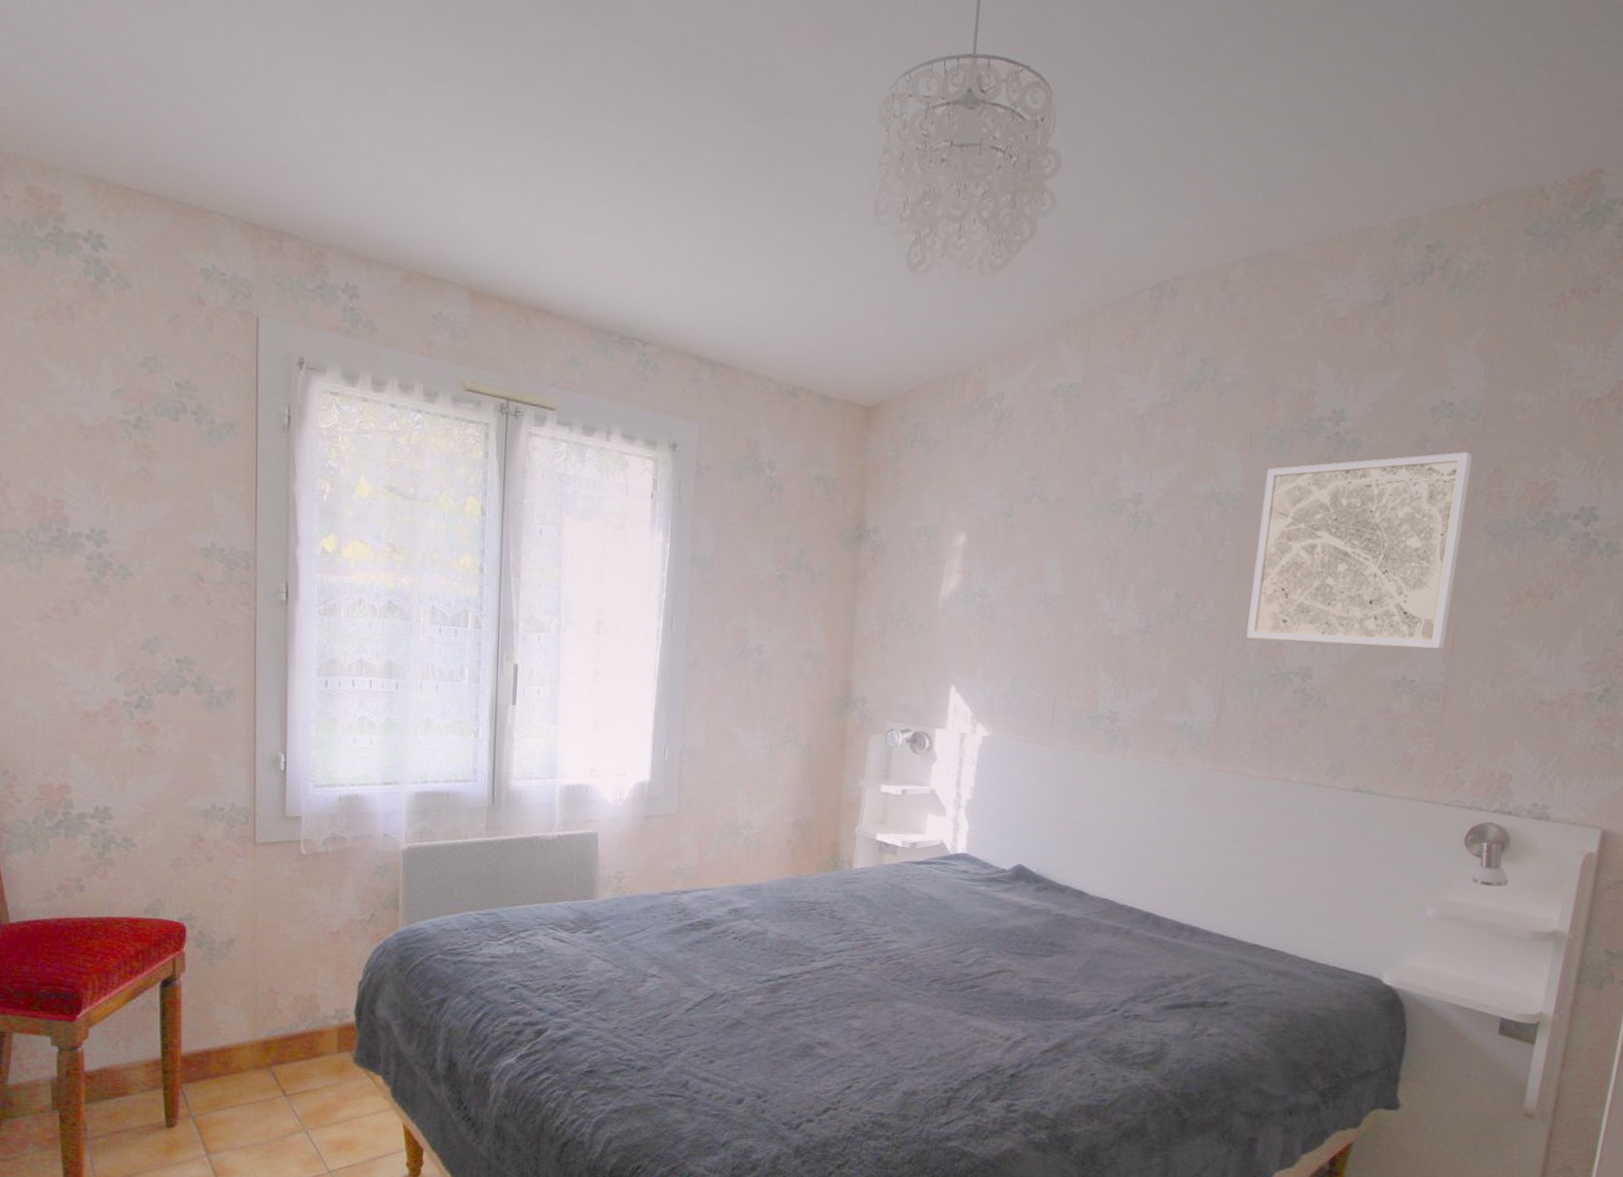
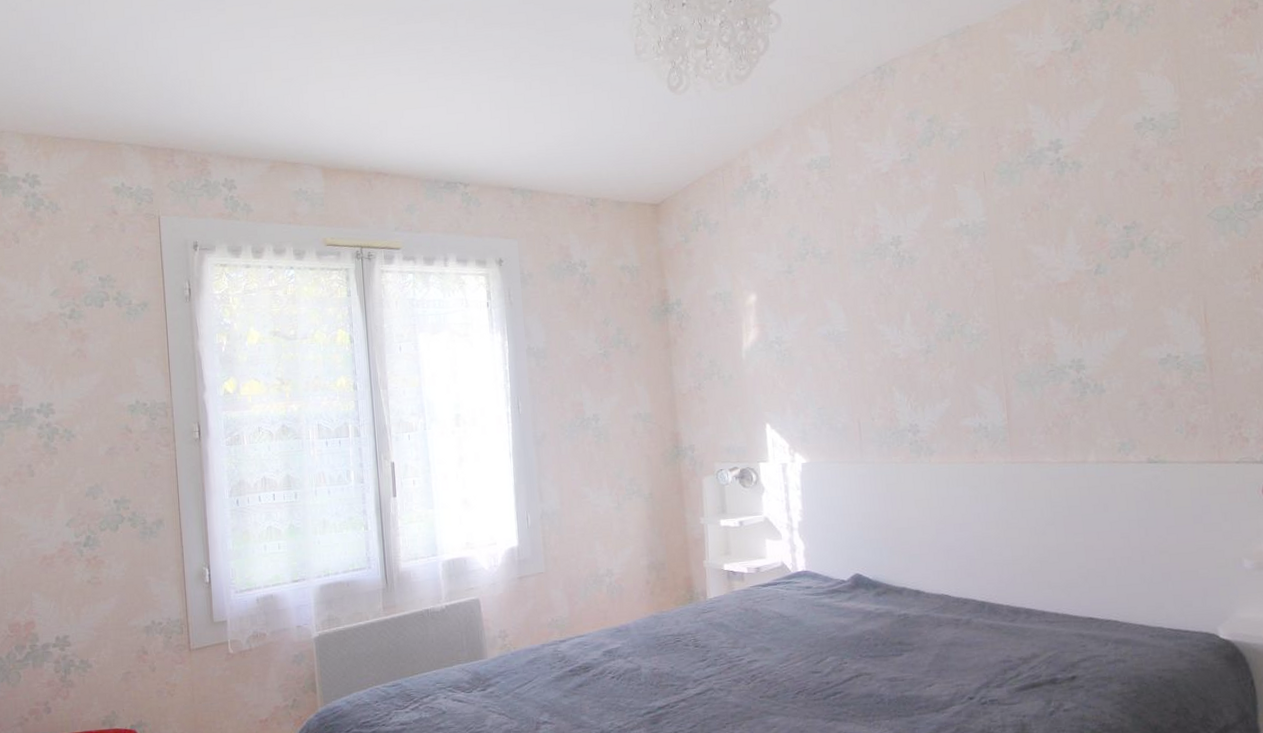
wall art: present [1246,452,1472,650] -> none [1004,156,1199,343]

